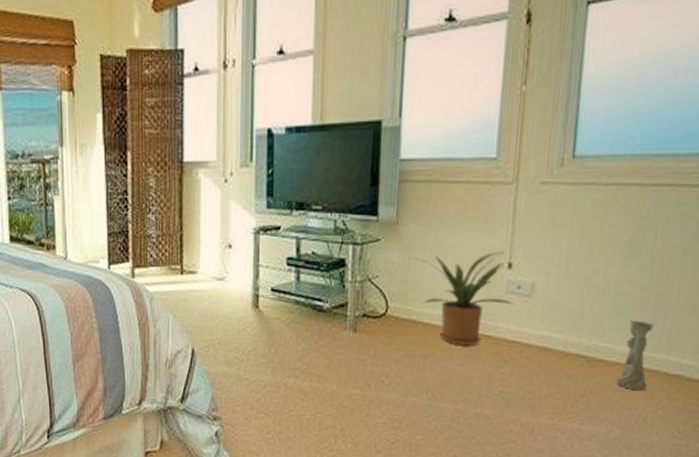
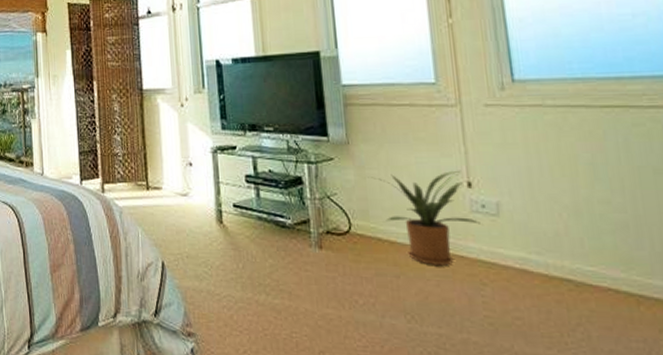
vase: present [616,320,655,391] -> none [613,243,651,321]

